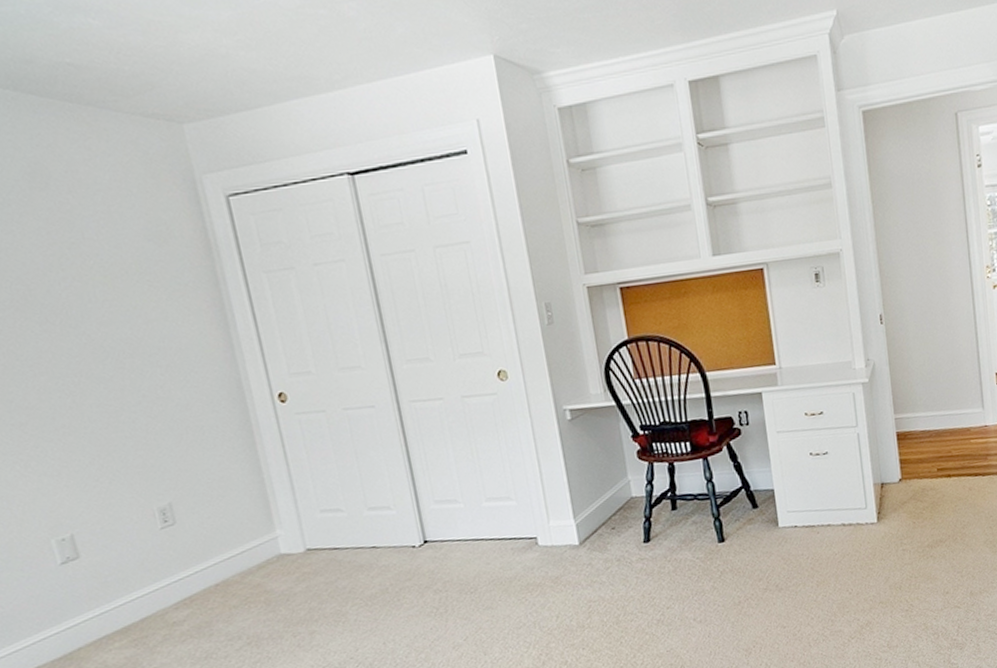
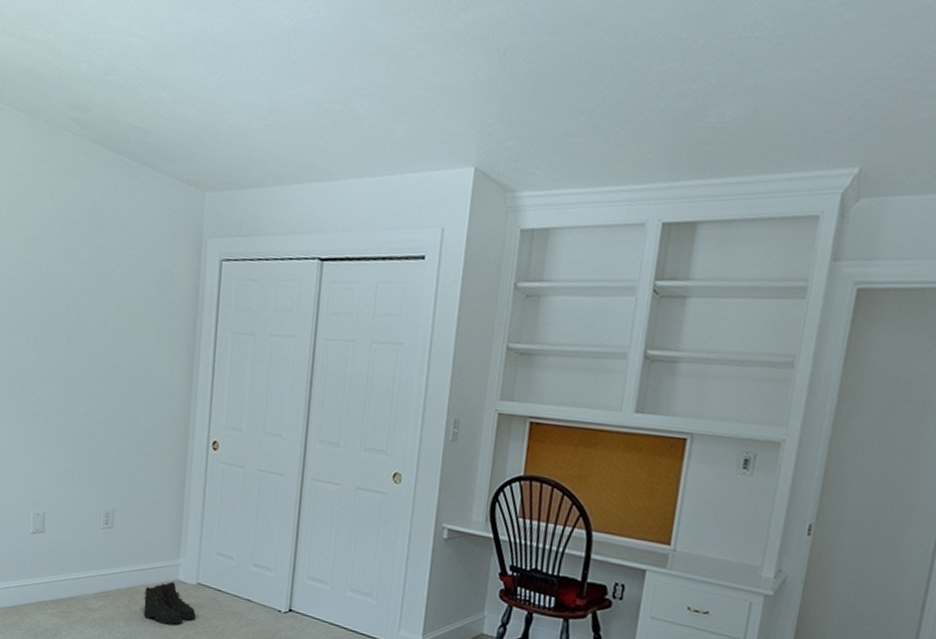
boots: none [240,558,316,608] -> present [143,581,196,625]

